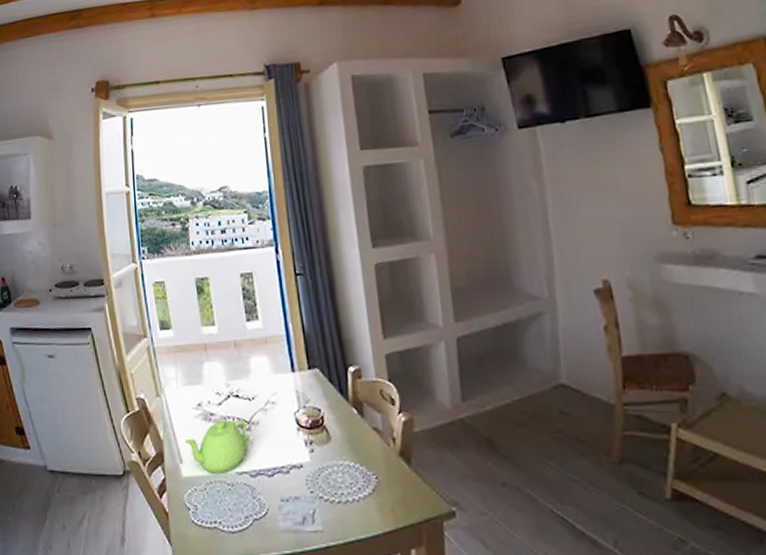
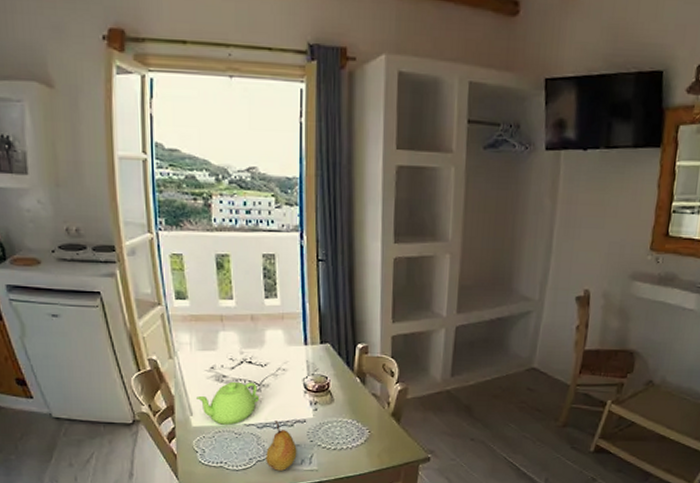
fruit: none [262,466,297,532] -> present [266,421,297,471]

